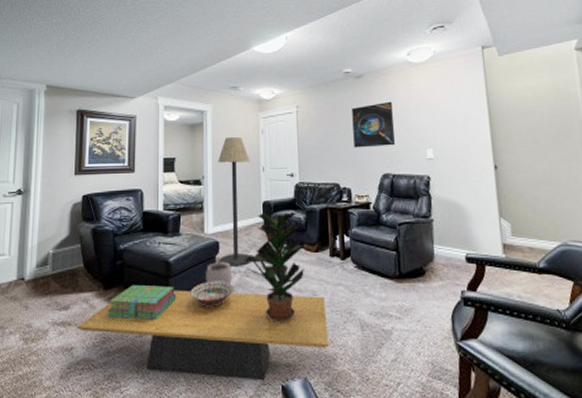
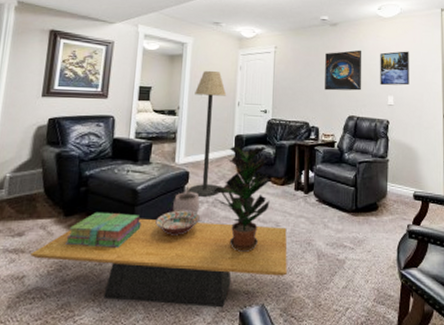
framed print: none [413,98,451,138] -> present [380,51,409,86]

